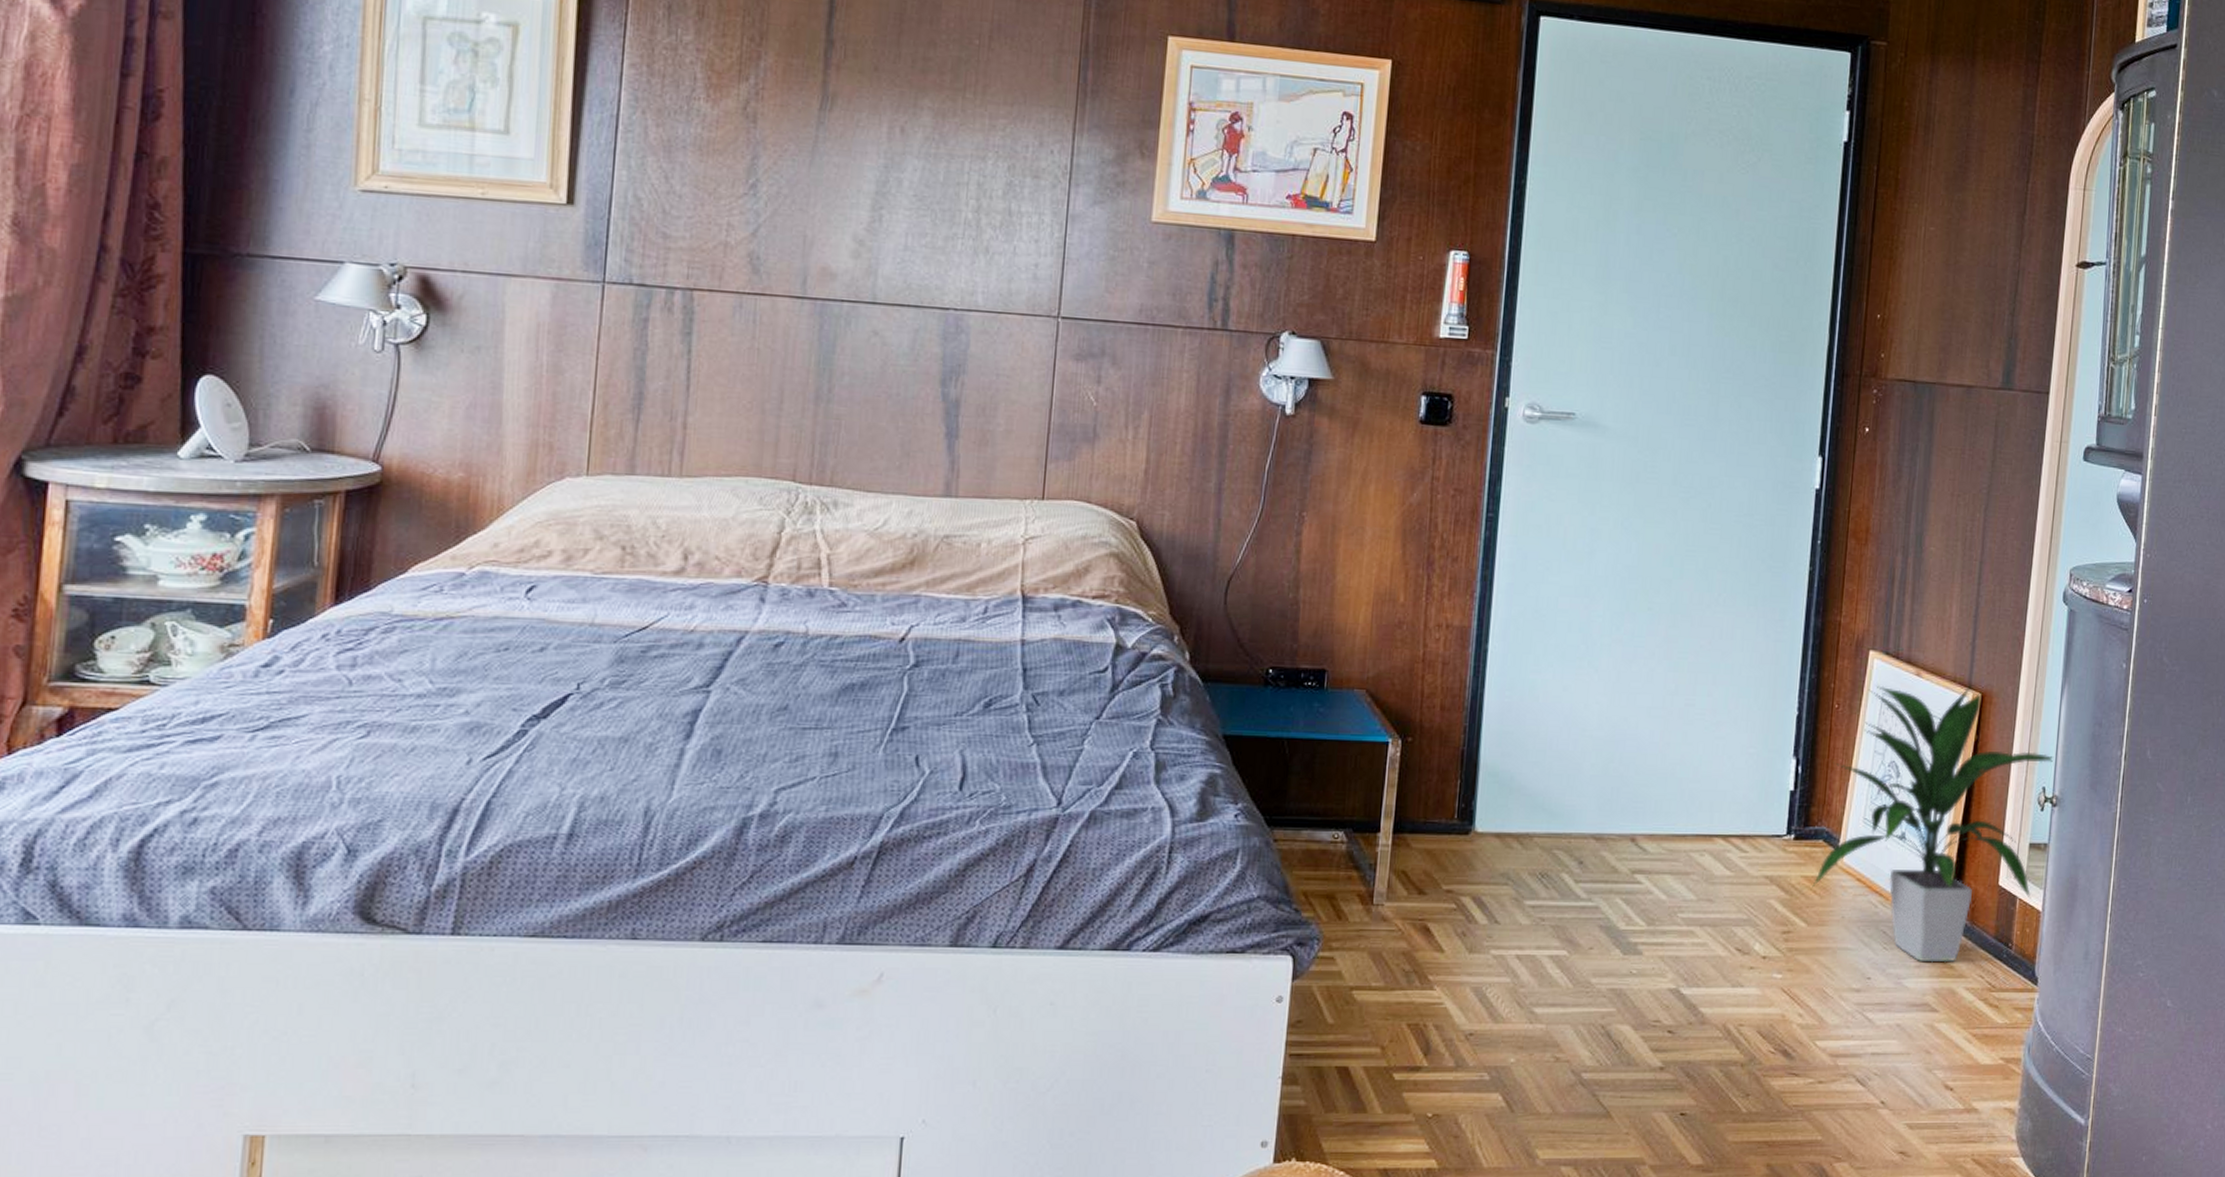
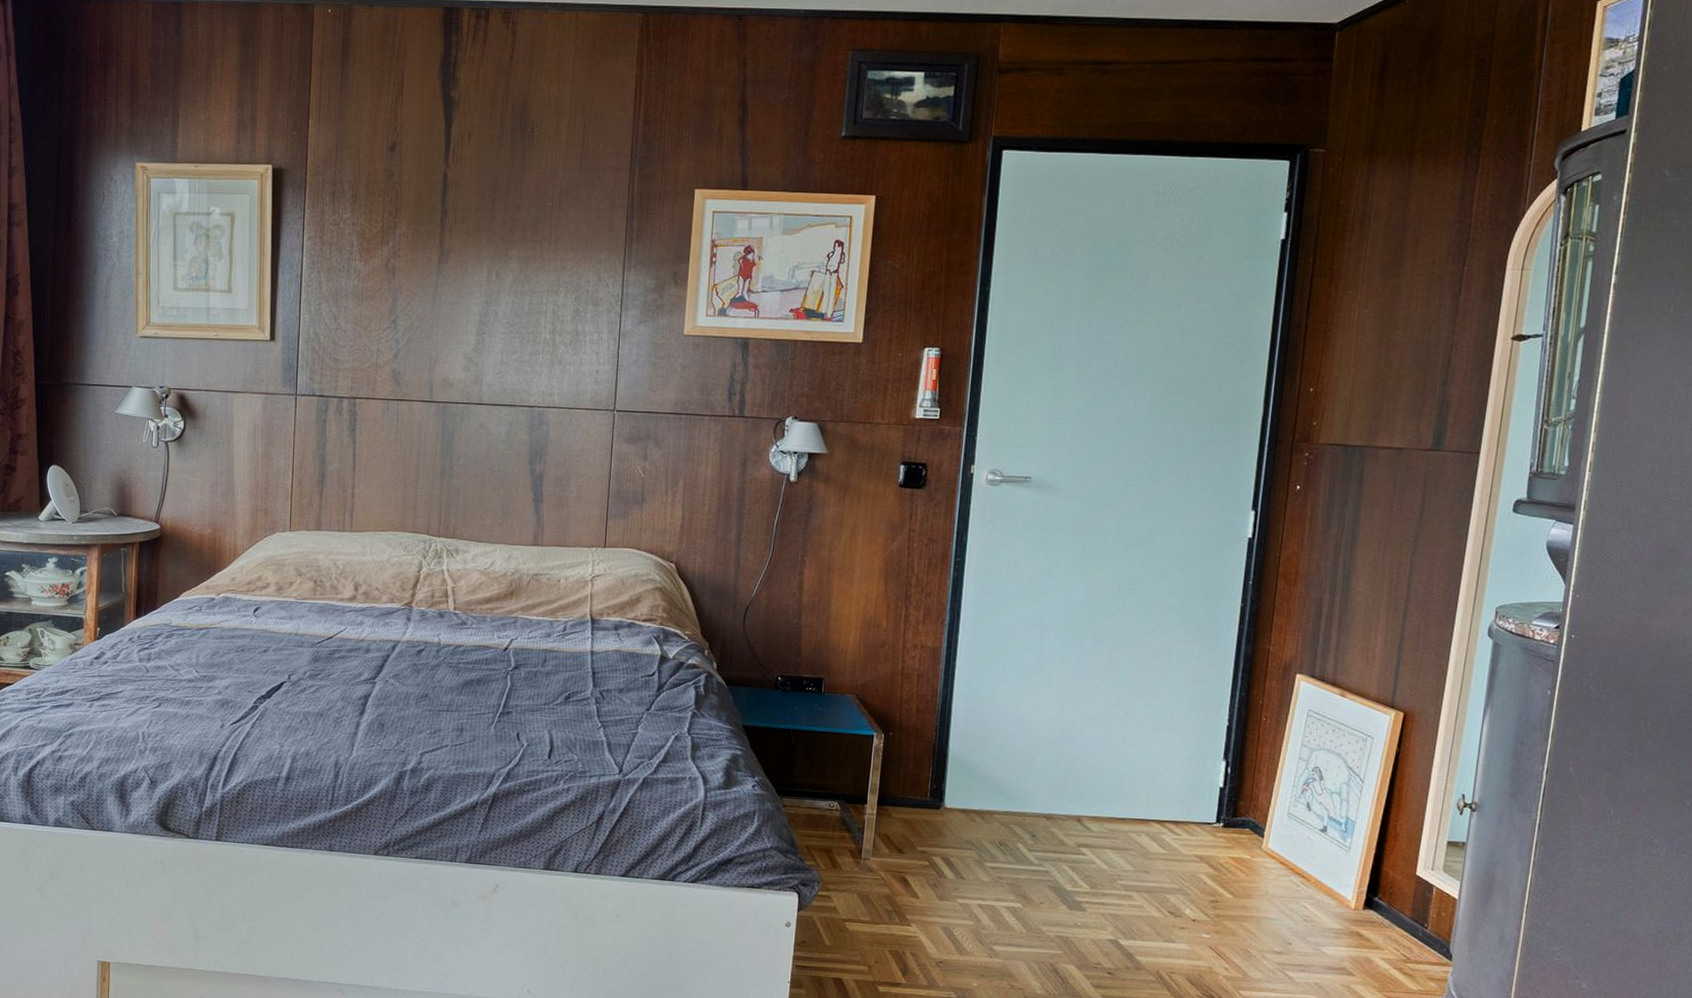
indoor plant: present [1812,683,2053,963] -> none [1238,703,1474,936]

